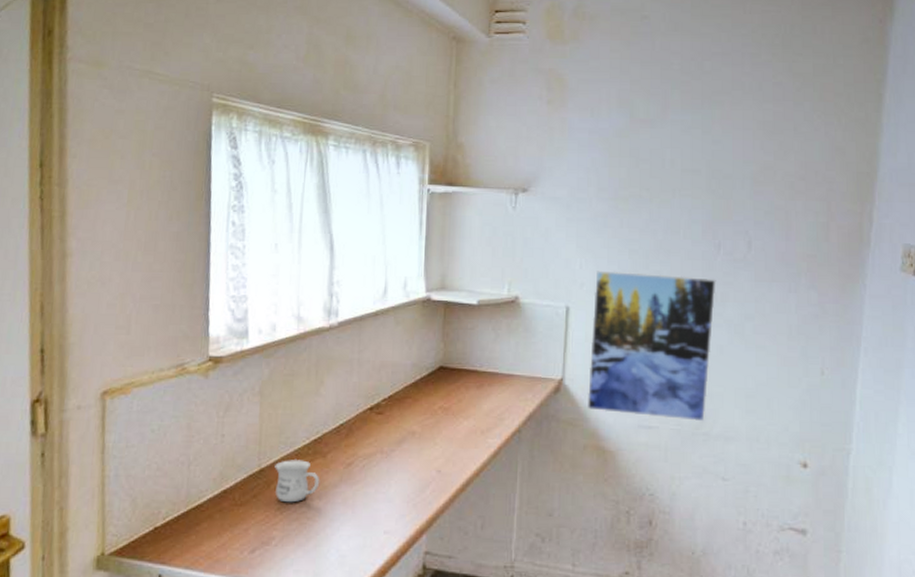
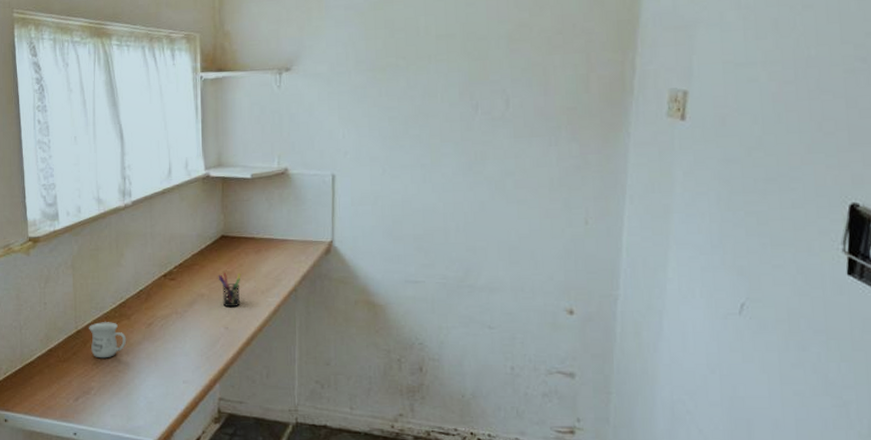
pen holder: none [432,409,460,448] -> present [218,273,241,308]
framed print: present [587,270,716,421] -> none [355,138,475,274]

